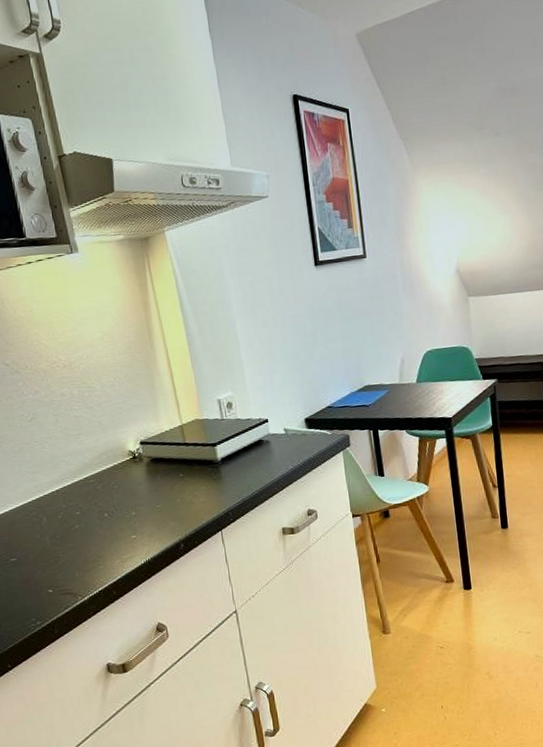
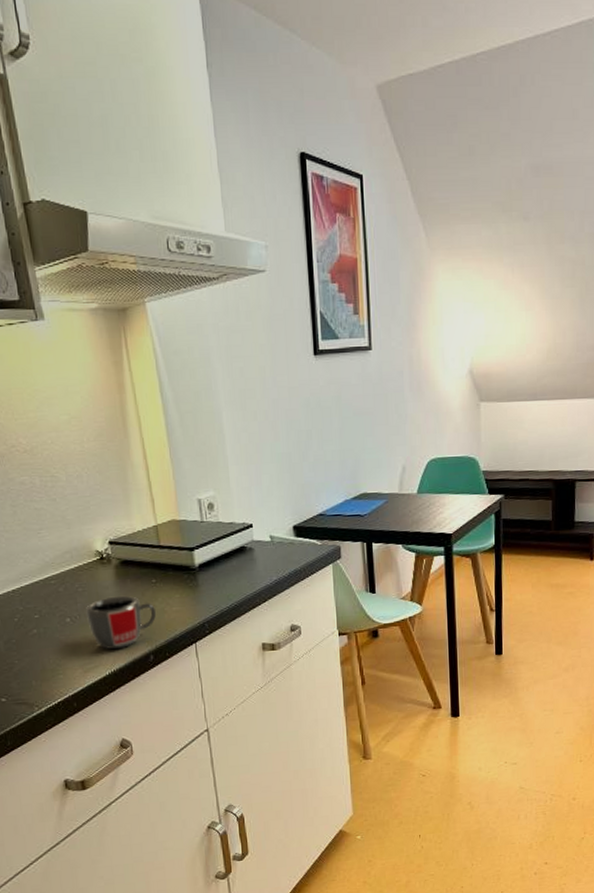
mug: none [122,490,185,540] -> present [86,595,157,650]

